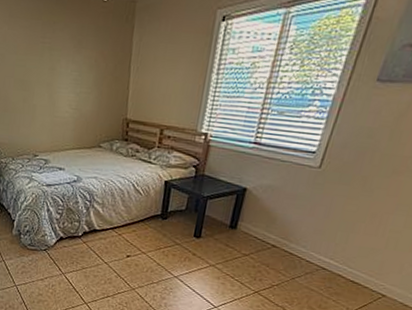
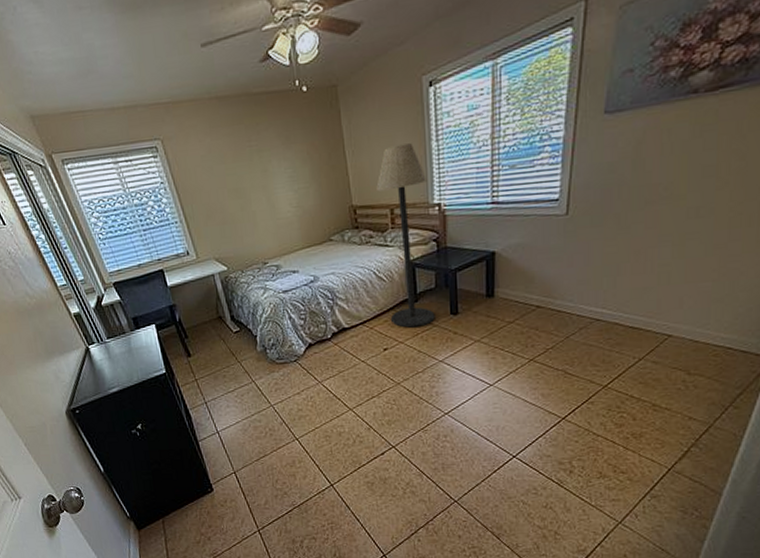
floor lamp: none [139,70,201,242] -> present [376,143,435,328]

